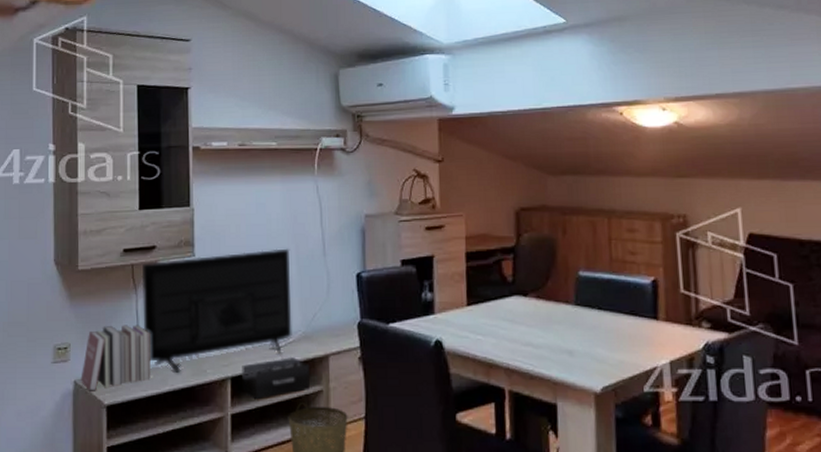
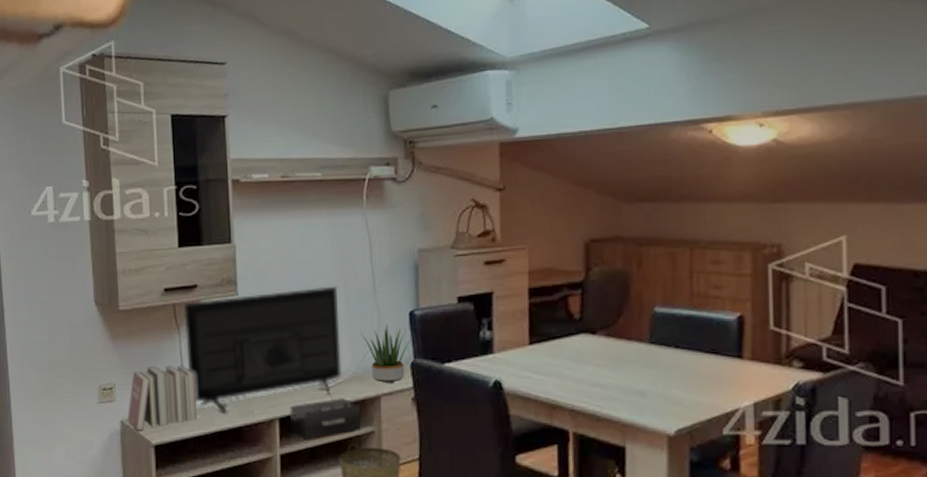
potted plant: none [311,285,359,344] -> present [361,324,412,384]

